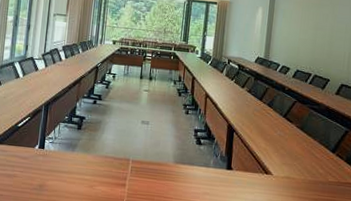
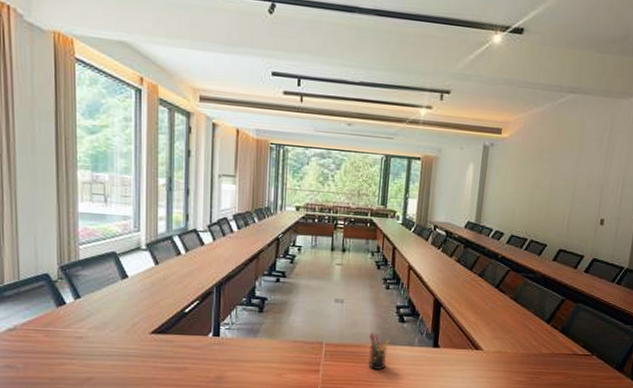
pen holder: none [169,152,188,188] -> present [368,332,390,370]

